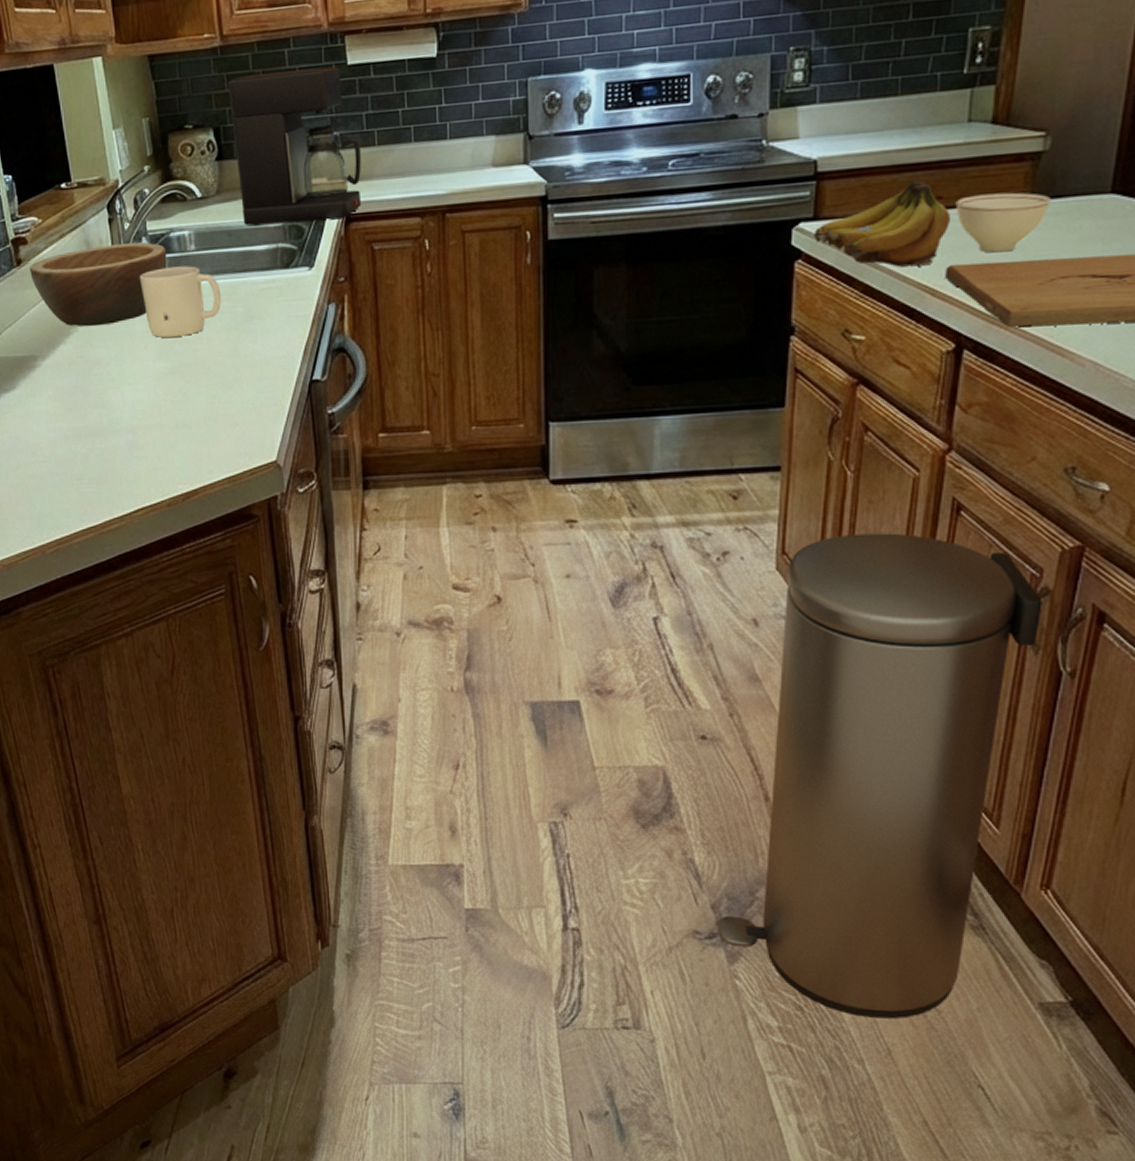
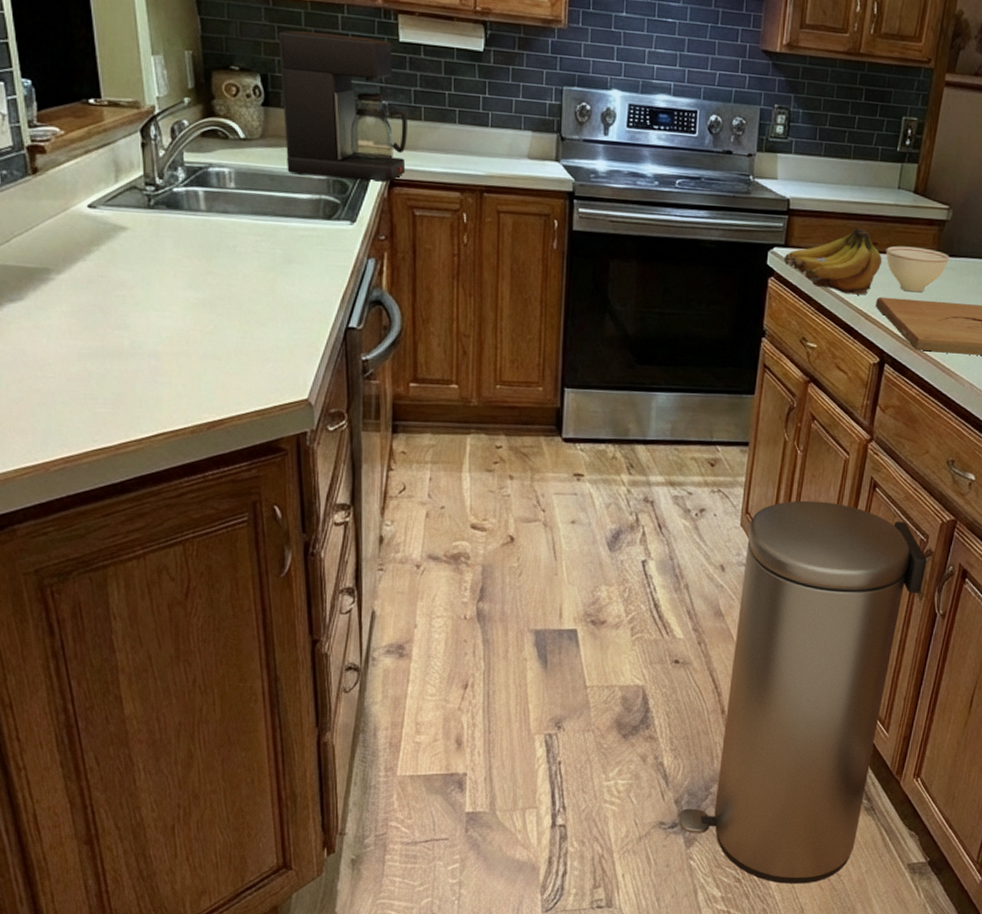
bowl: present [30,242,167,327] -> none [47,168,204,248]
mug: present [139,265,222,338] -> none [172,200,260,270]

